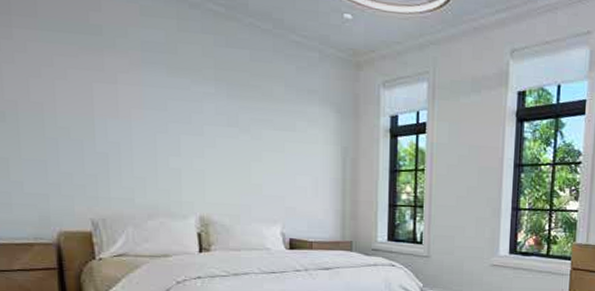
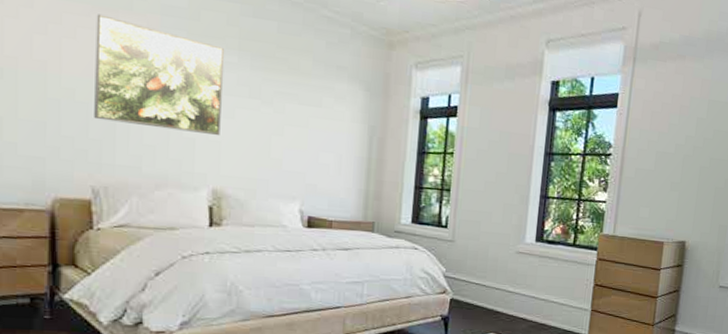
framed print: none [83,54,203,165] -> present [94,14,225,136]

